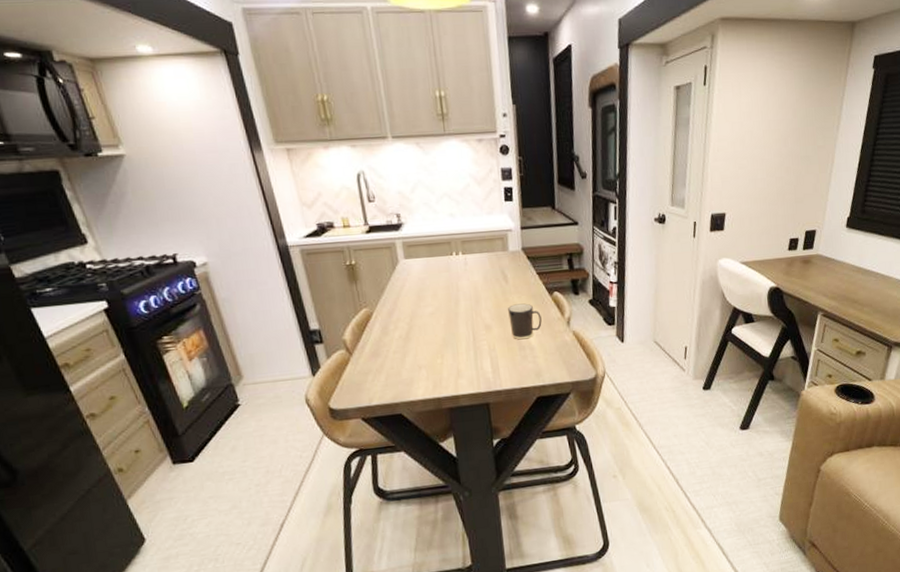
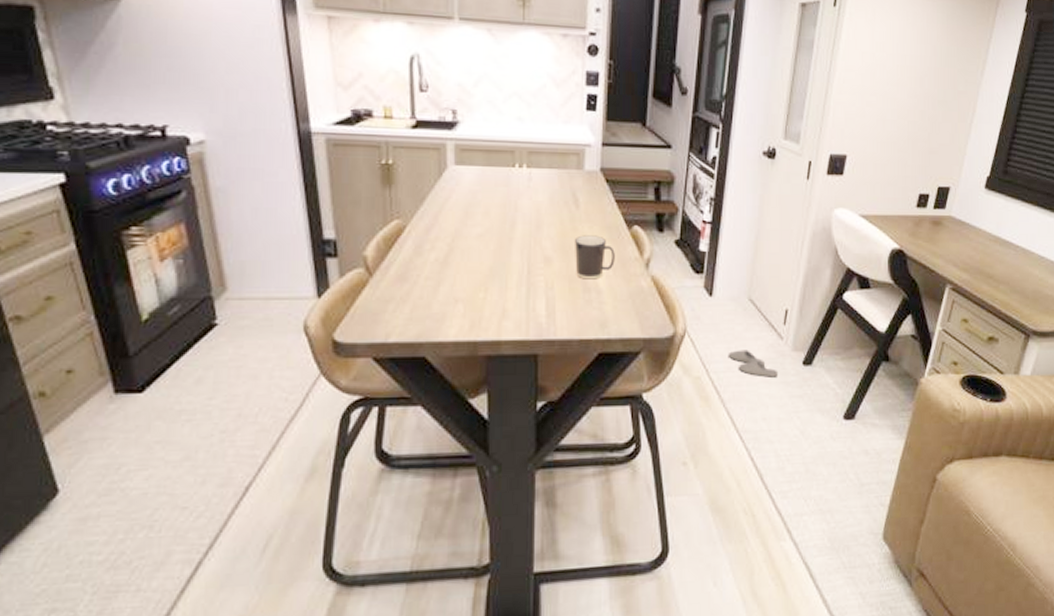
slippers: none [641,382,683,403] -> present [728,350,777,377]

